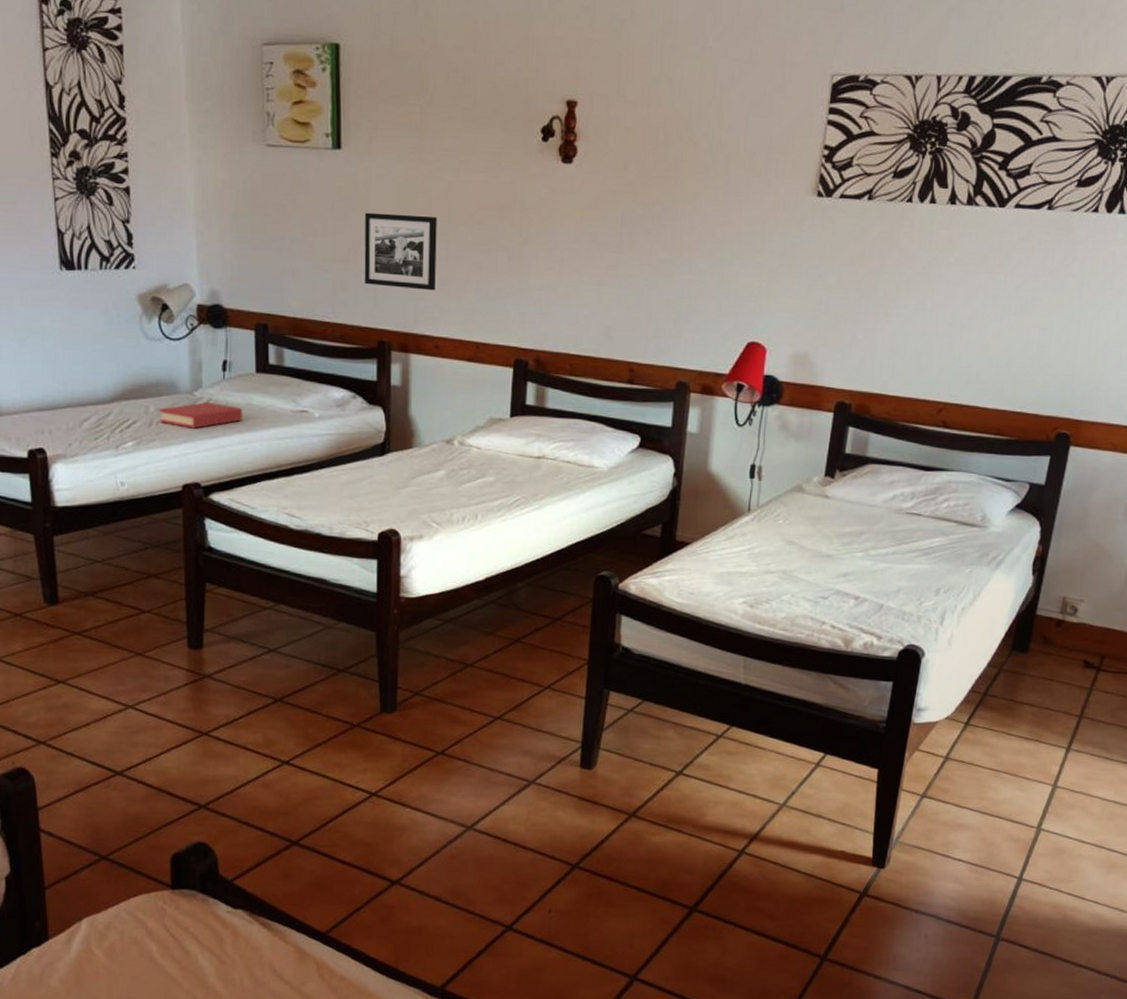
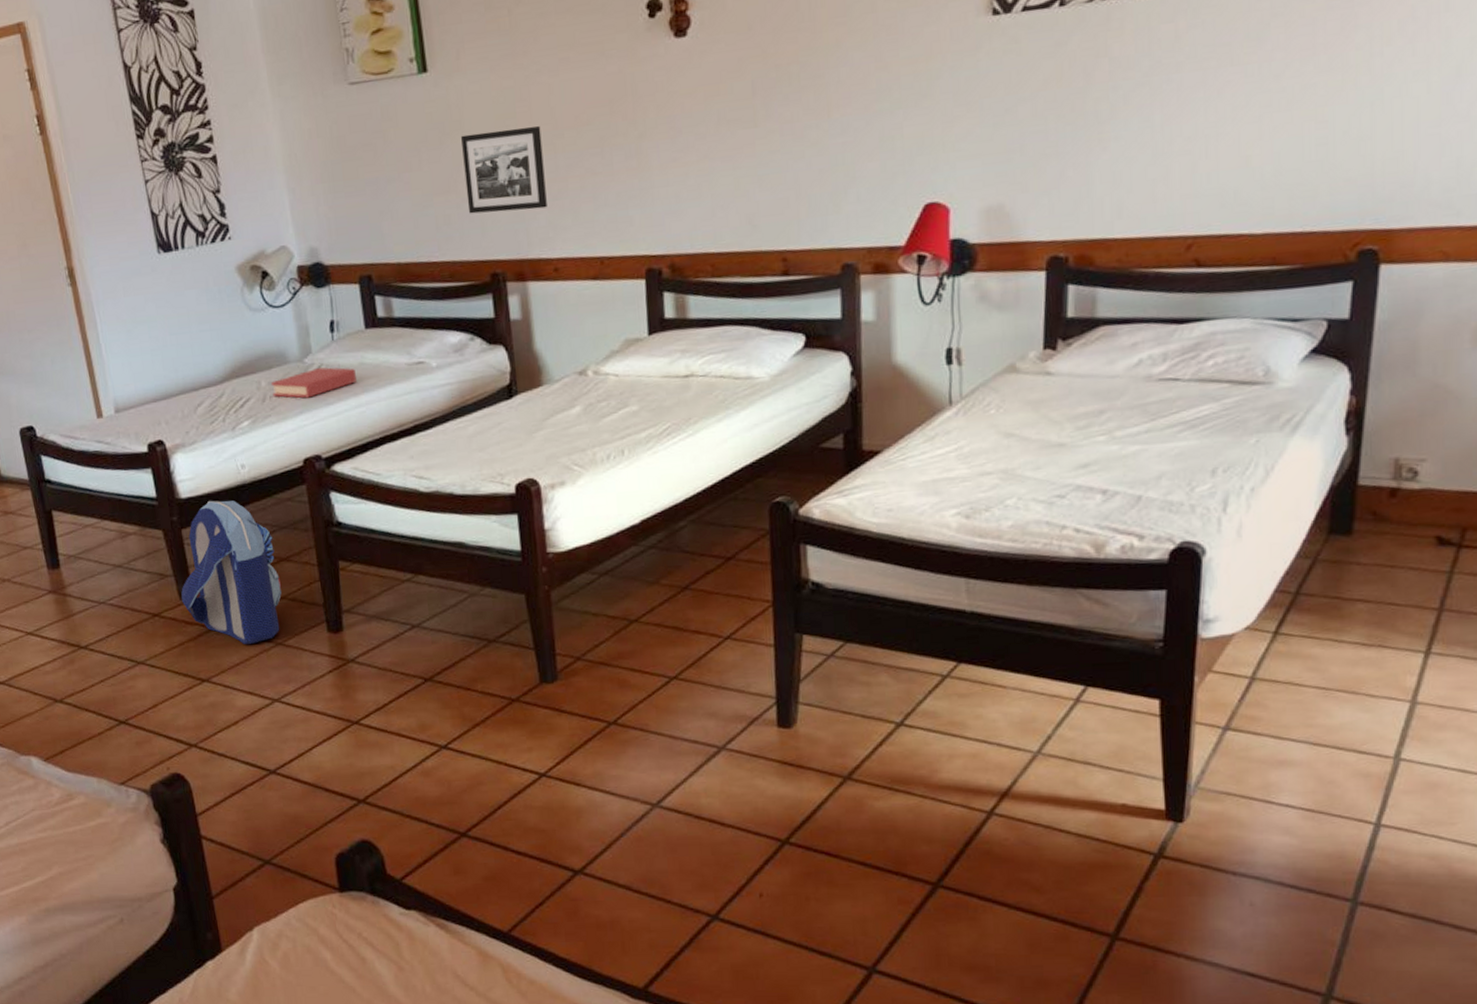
backpack: none [46,511,148,652] -> present [181,500,282,644]

